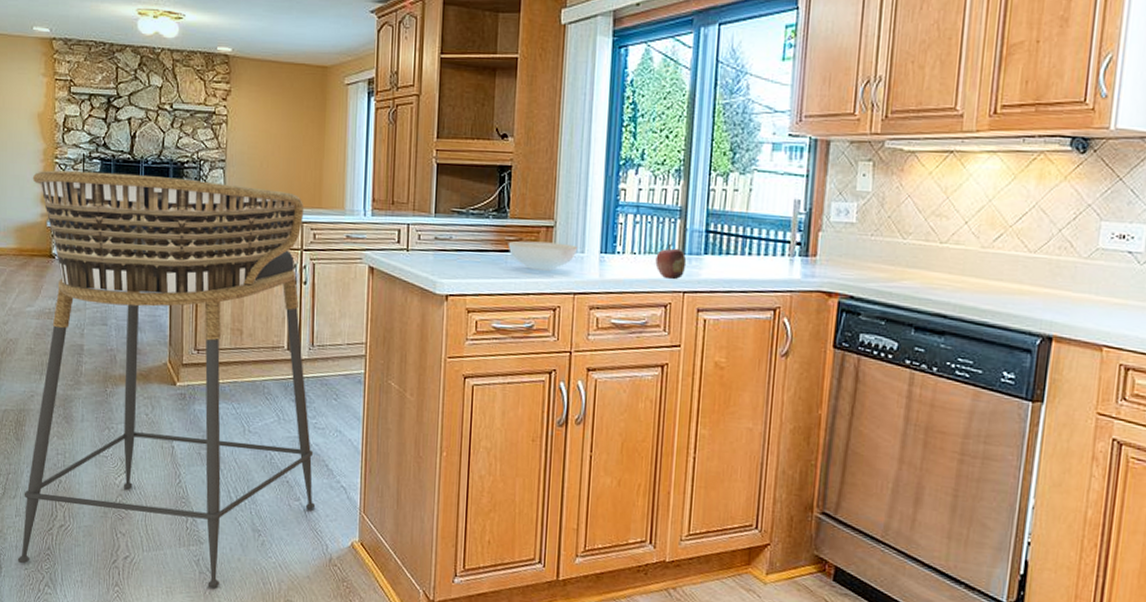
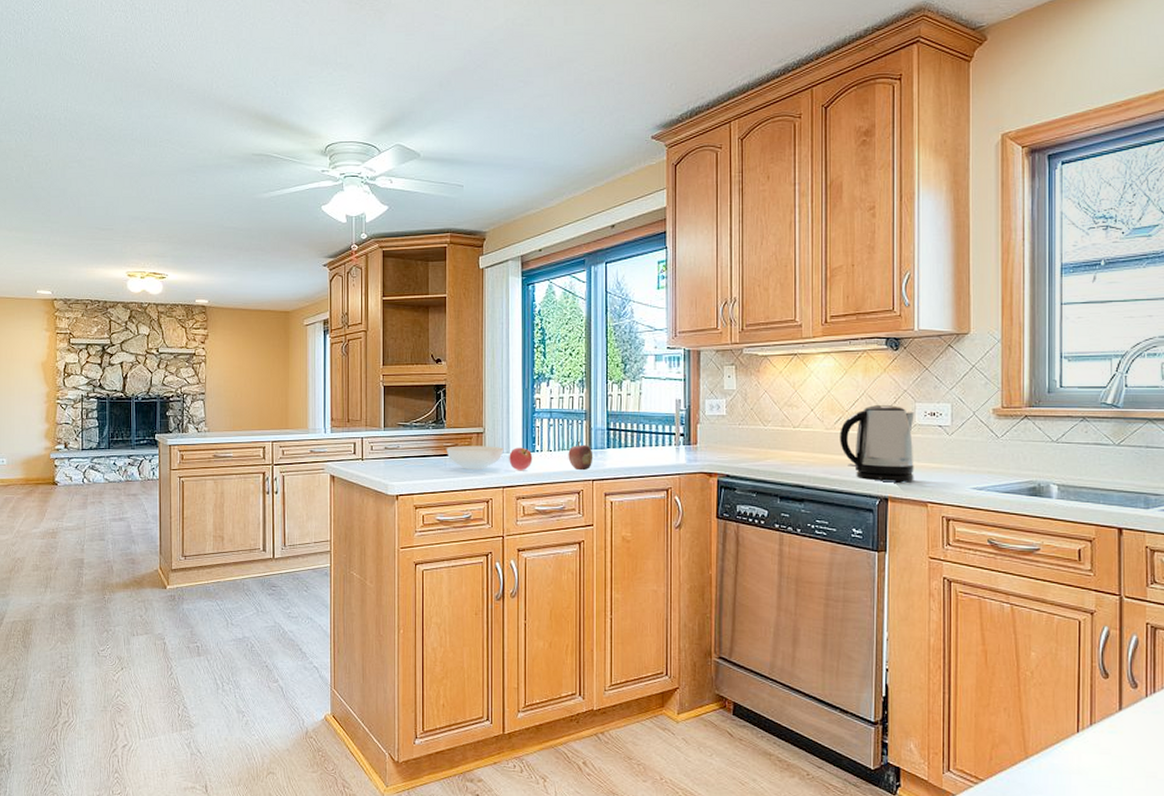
bar stool: present [17,170,316,588] -> none [25,409,292,767]
fruit: none [583,247,612,276] -> present [509,447,533,471]
kettle: none [997,220,1098,319] -> present [840,404,914,482]

